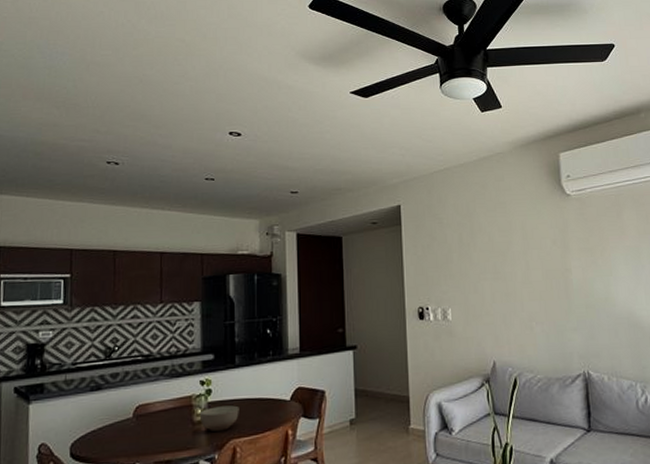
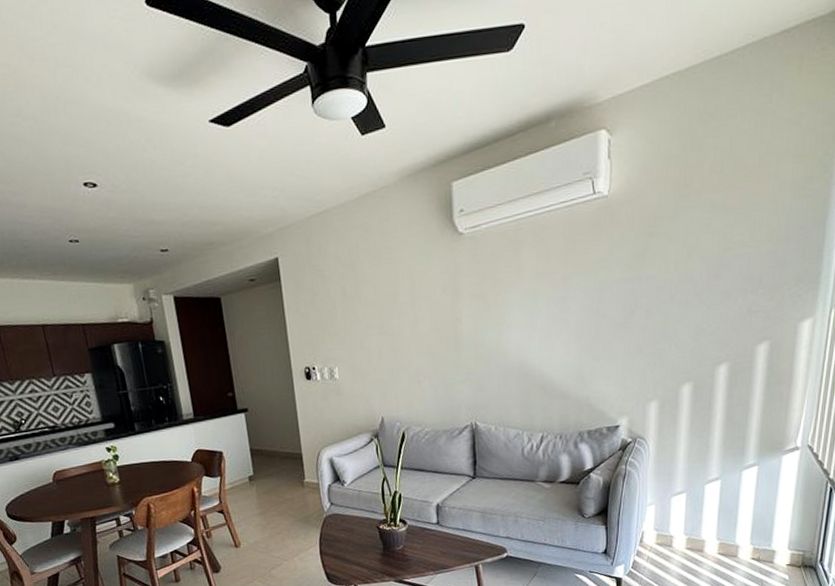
bowl: present [199,405,239,431] -> none [111,468,148,491]

